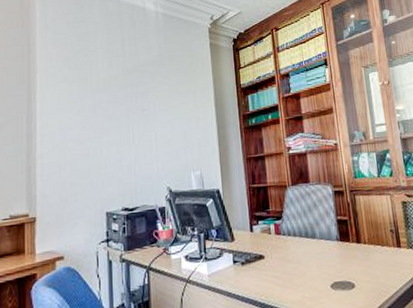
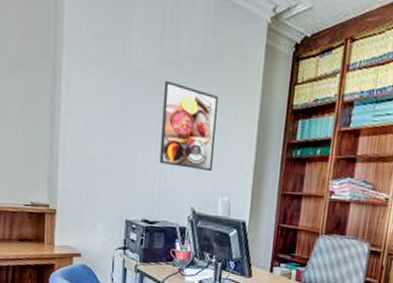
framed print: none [129,84,181,154] -> present [159,80,218,171]

